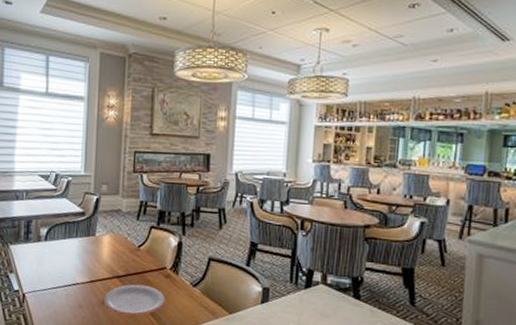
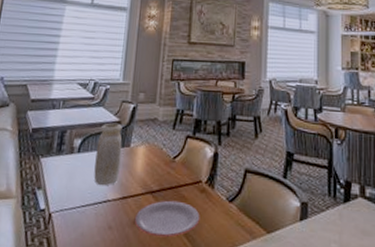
vase: none [62,213,88,271] -> present [94,122,123,186]

